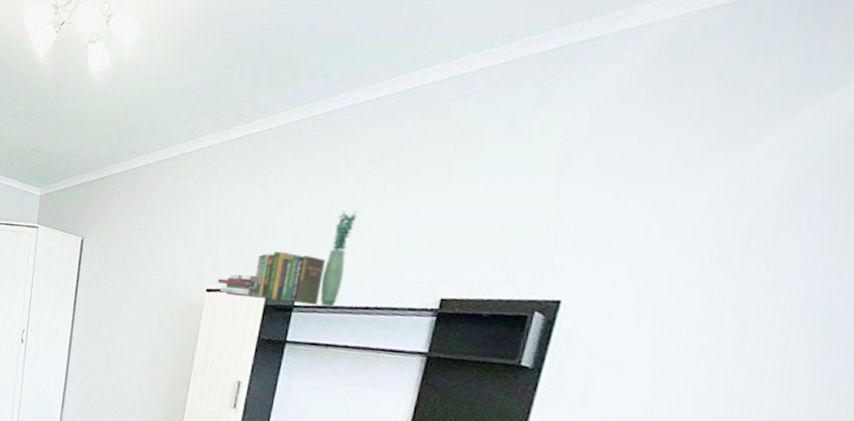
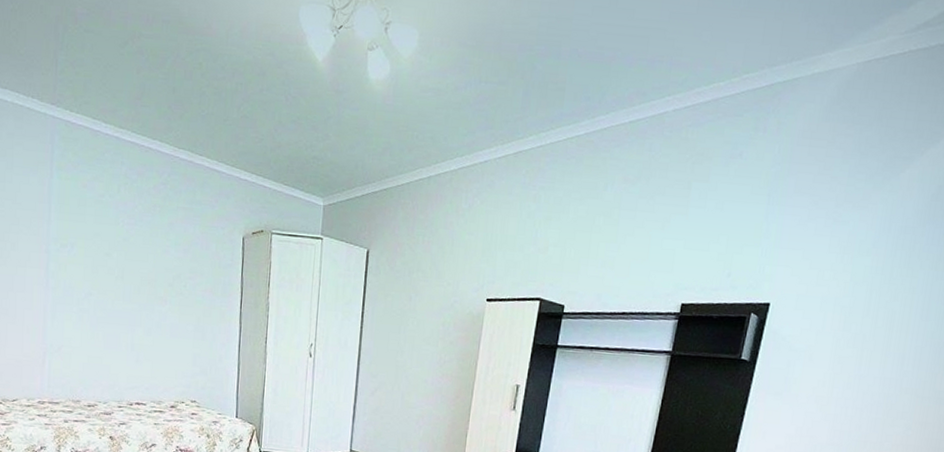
books: present [217,274,256,297] -> none [496,284,531,305]
books: present [251,252,325,305] -> none [526,263,589,311]
vase: present [320,211,358,308] -> none [585,225,615,314]

